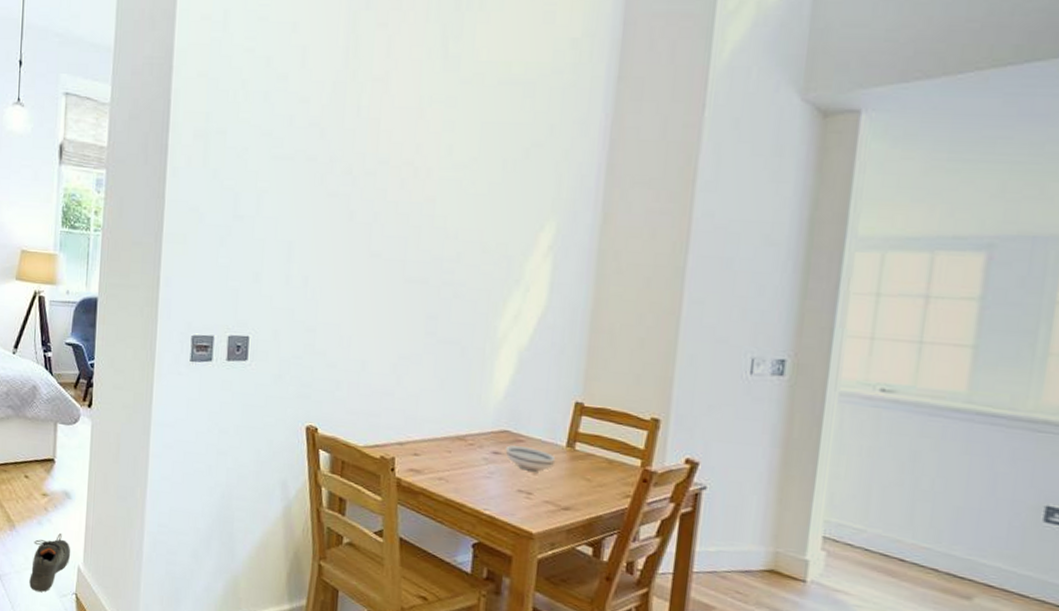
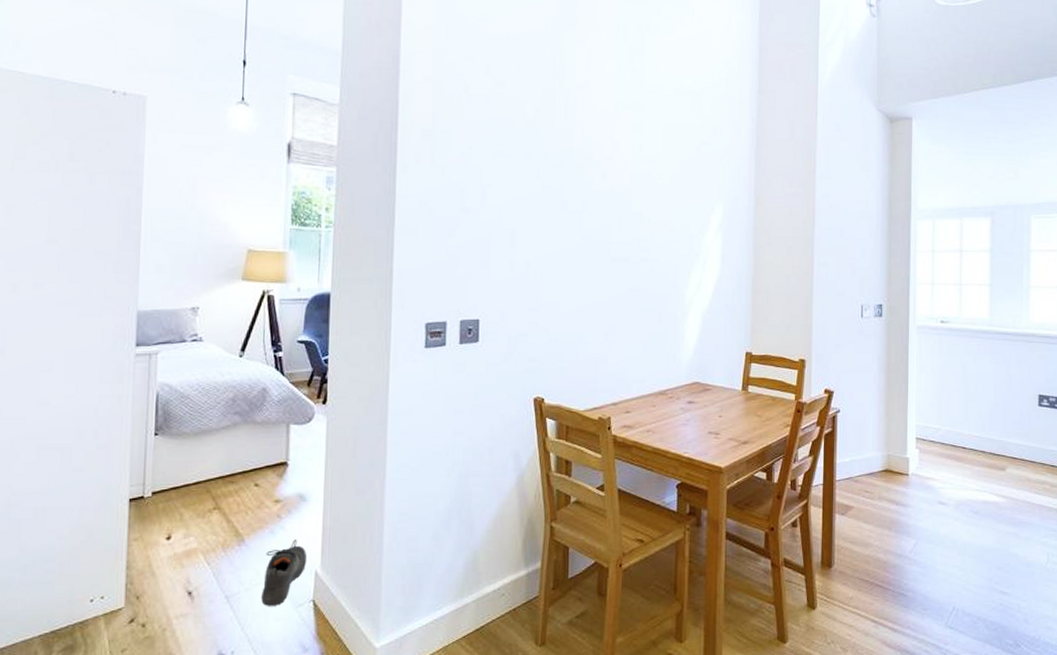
bowl: present [505,445,556,472] -> none [697,394,735,414]

